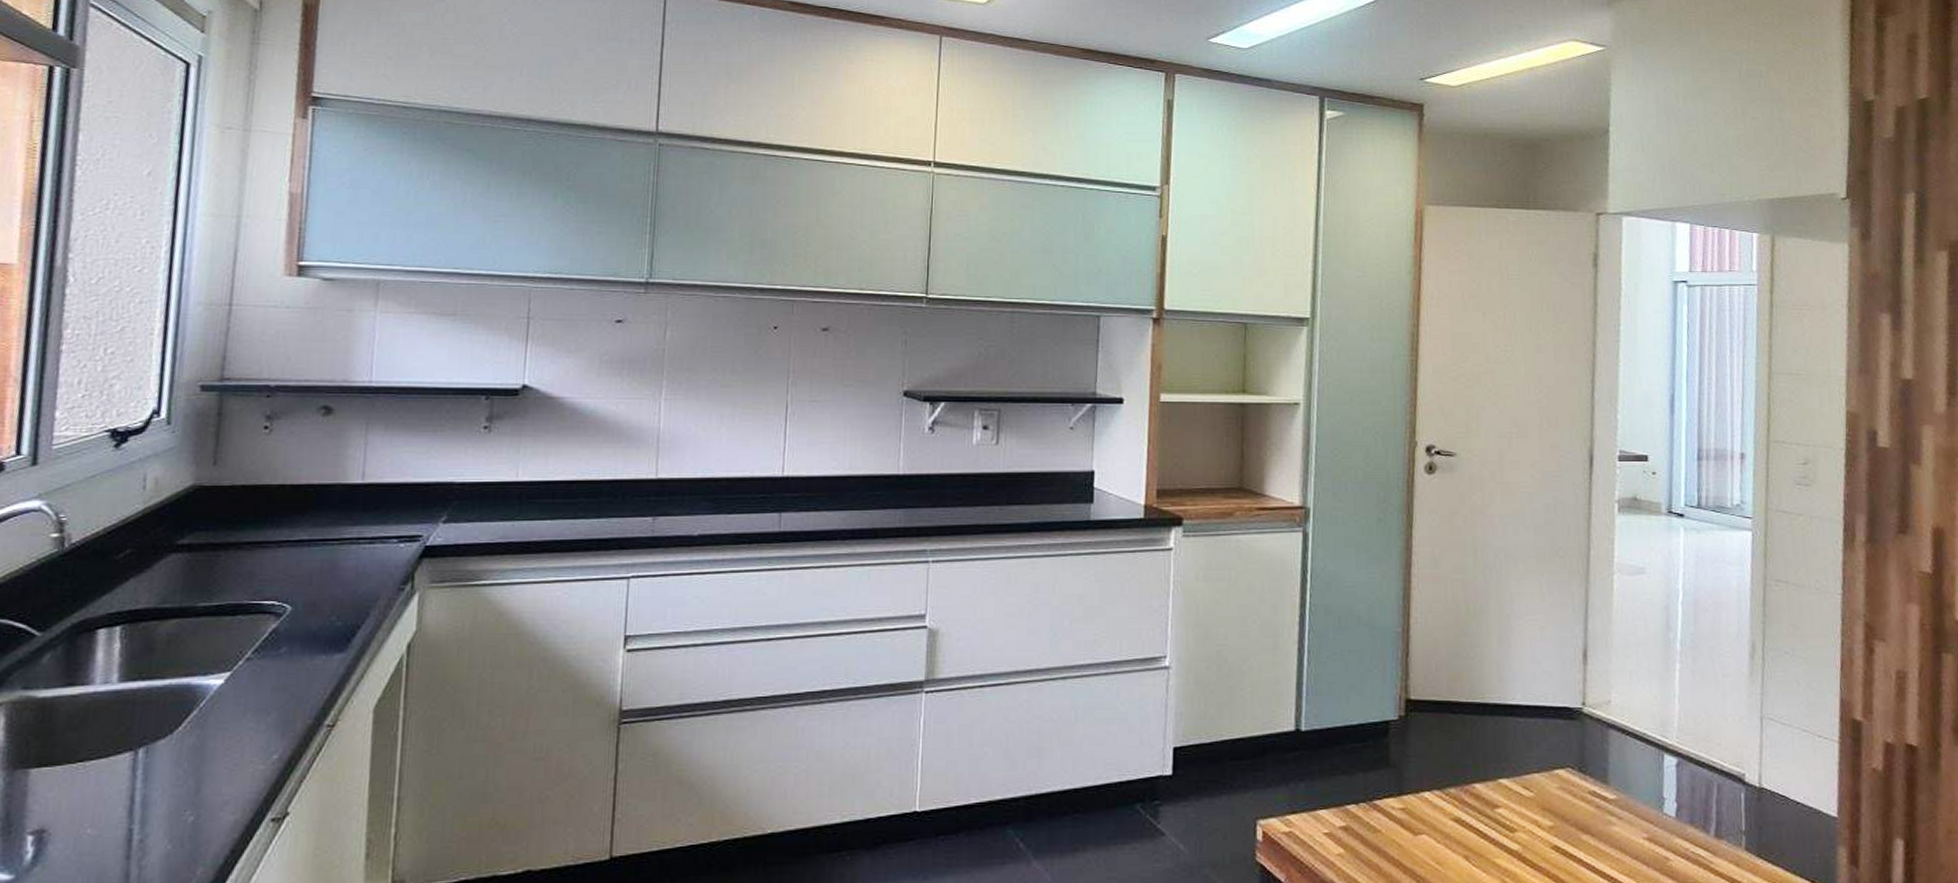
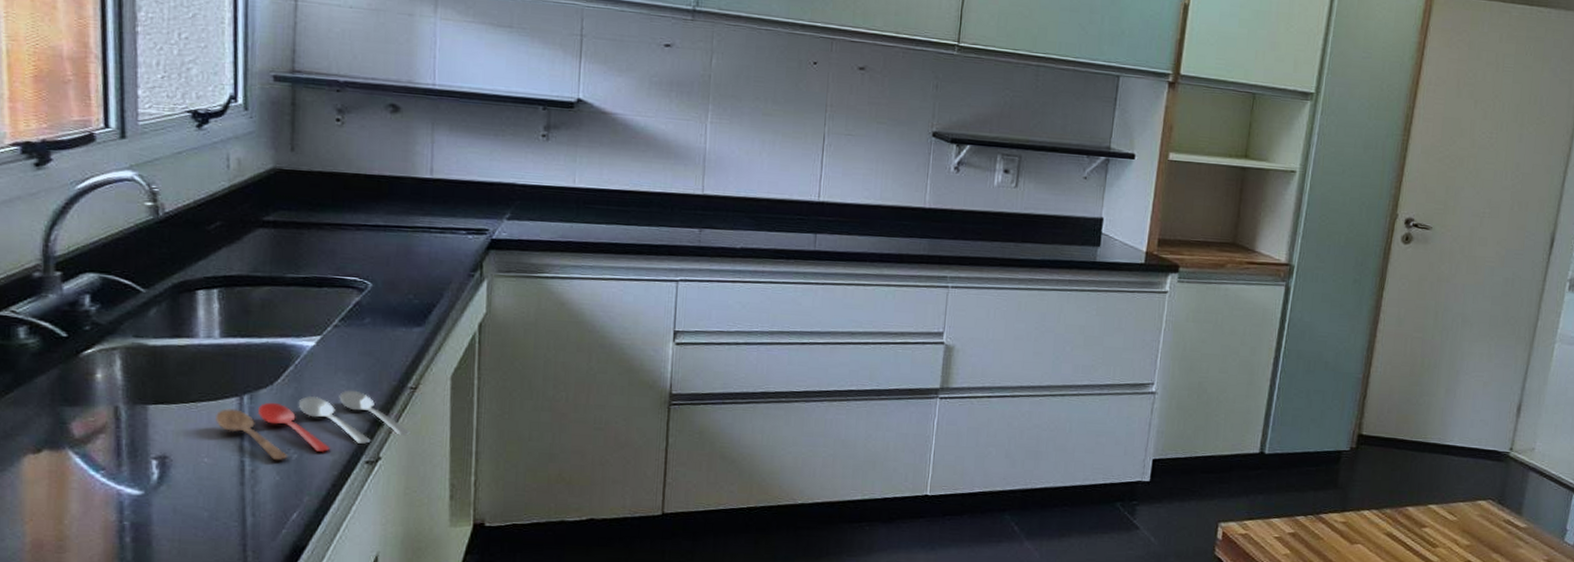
cooking utensil: none [104,733,326,826] -> present [216,390,412,461]

